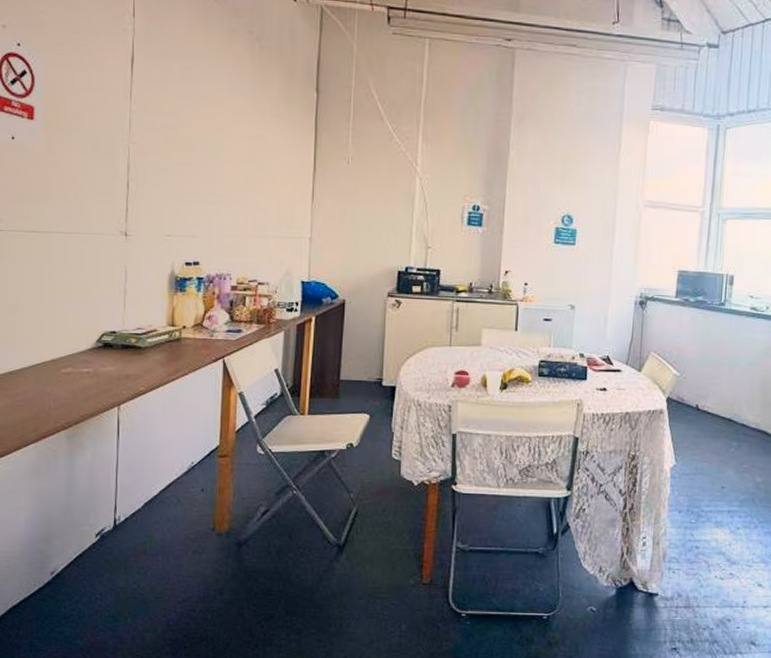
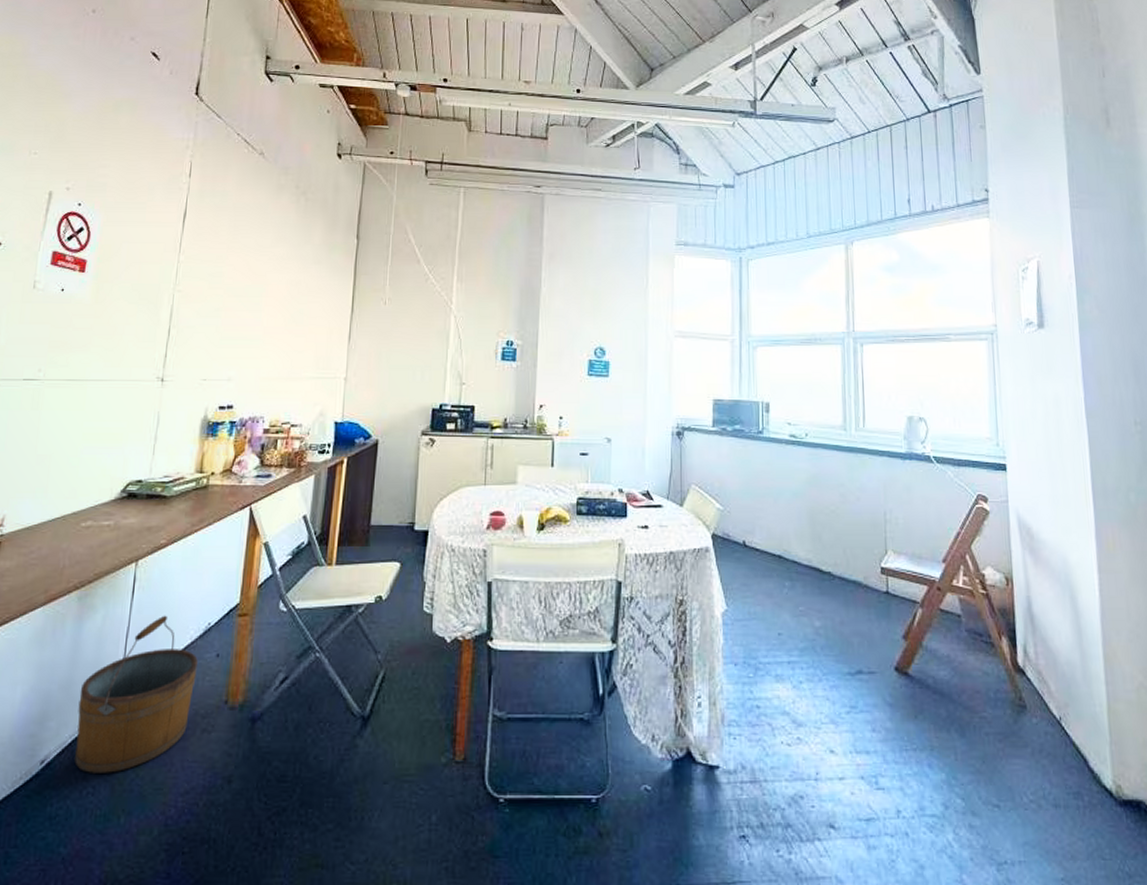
bucket: none [79,454,184,584] -> present [75,615,198,773]

